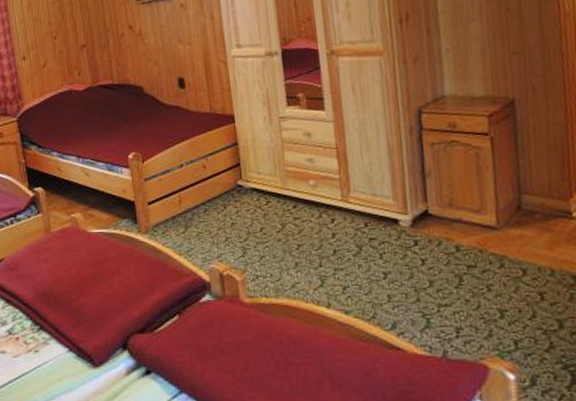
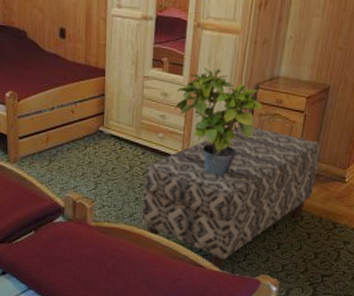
bench: none [301,160,531,356] -> present [142,127,321,272]
potted plant: none [322,97,433,226] -> present [174,67,264,176]

